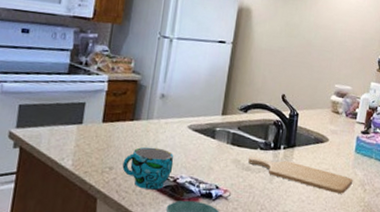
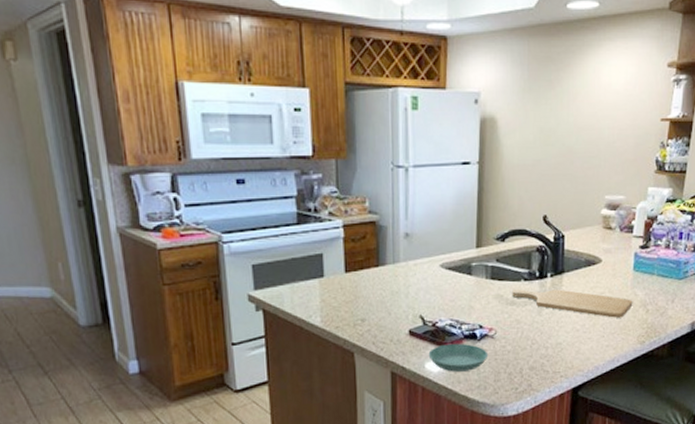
cup: present [122,147,174,190] -> none [375,292,430,338]

